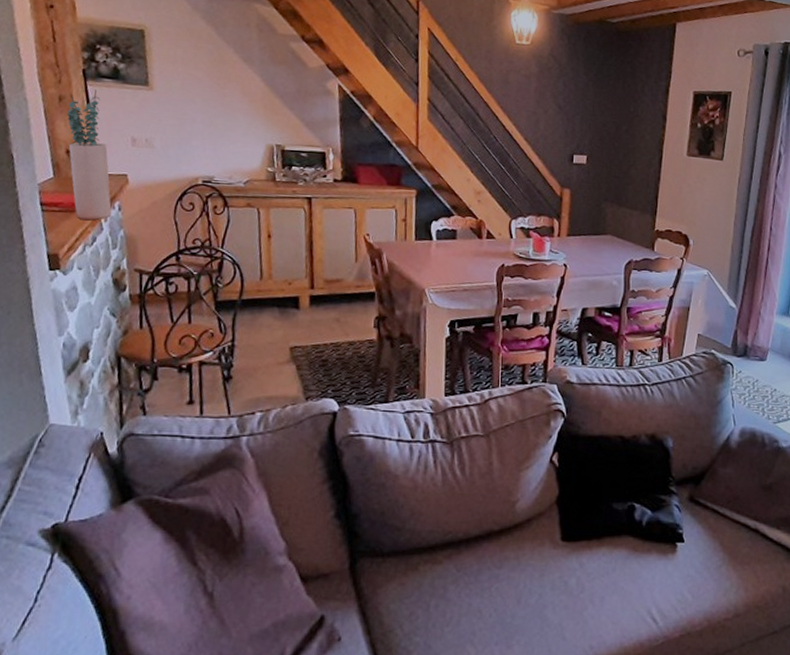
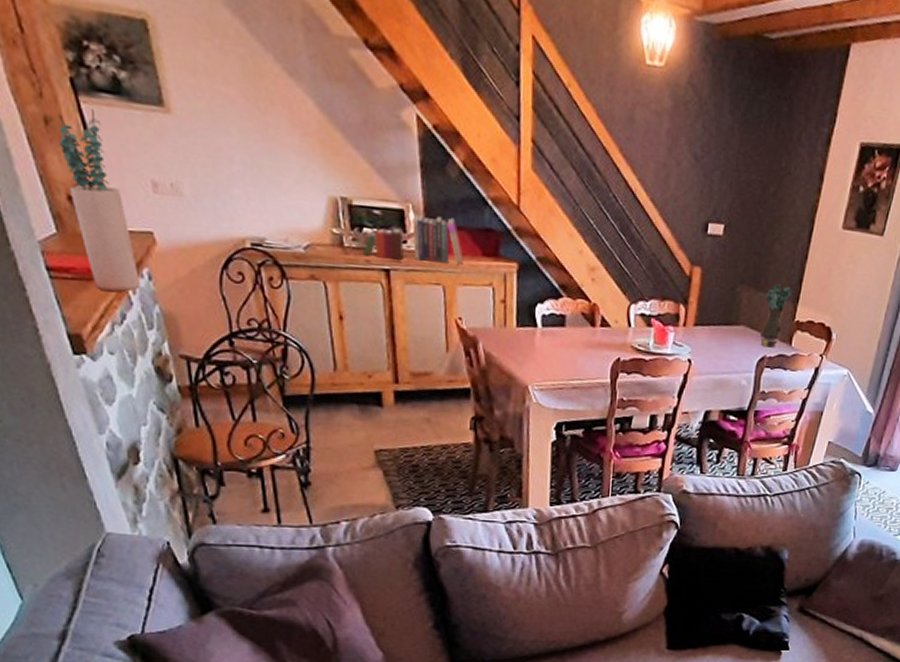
books: none [291,166,324,191] -> present [363,227,404,262]
books: none [332,155,372,192] -> present [413,214,464,264]
vase: none [625,198,650,253] -> present [759,281,793,348]

